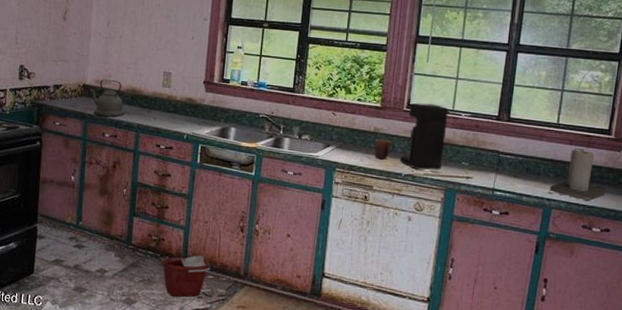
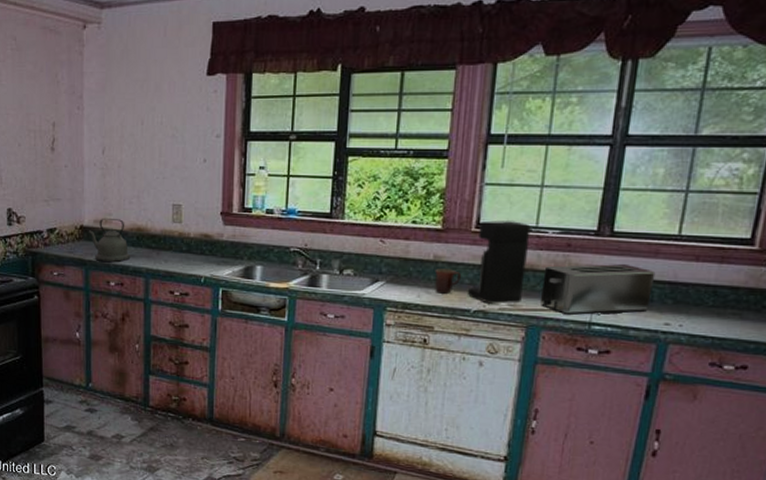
bucket: present [161,255,211,297] -> none [184,416,241,463]
toaster: none [455,141,541,183] -> present [539,264,656,316]
paper towel roll: present [550,148,606,202] -> none [666,265,744,333]

